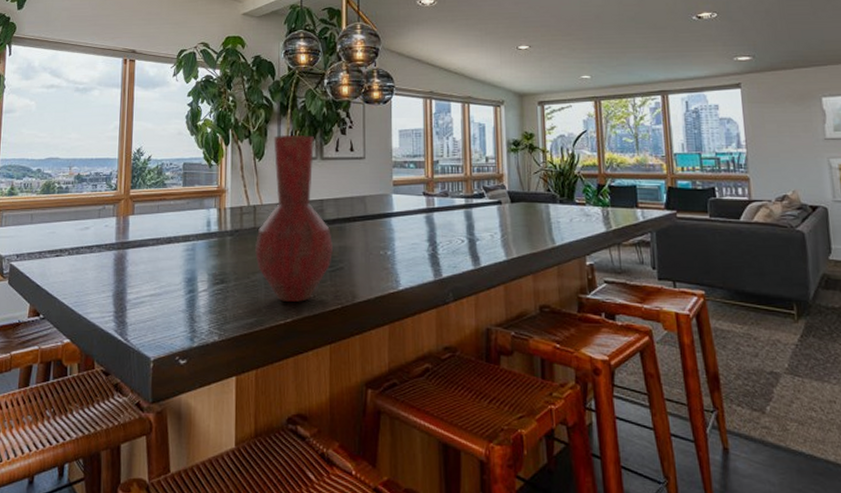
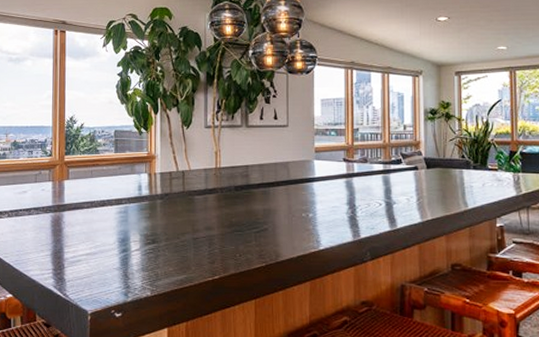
vase: present [254,134,334,302] -> none [183,103,258,260]

